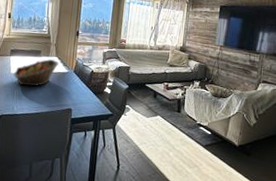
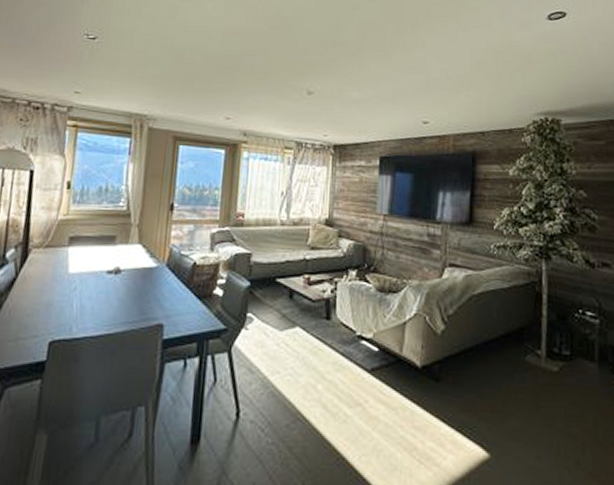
fruit basket: present [14,59,60,87] -> none [73,249,144,293]

